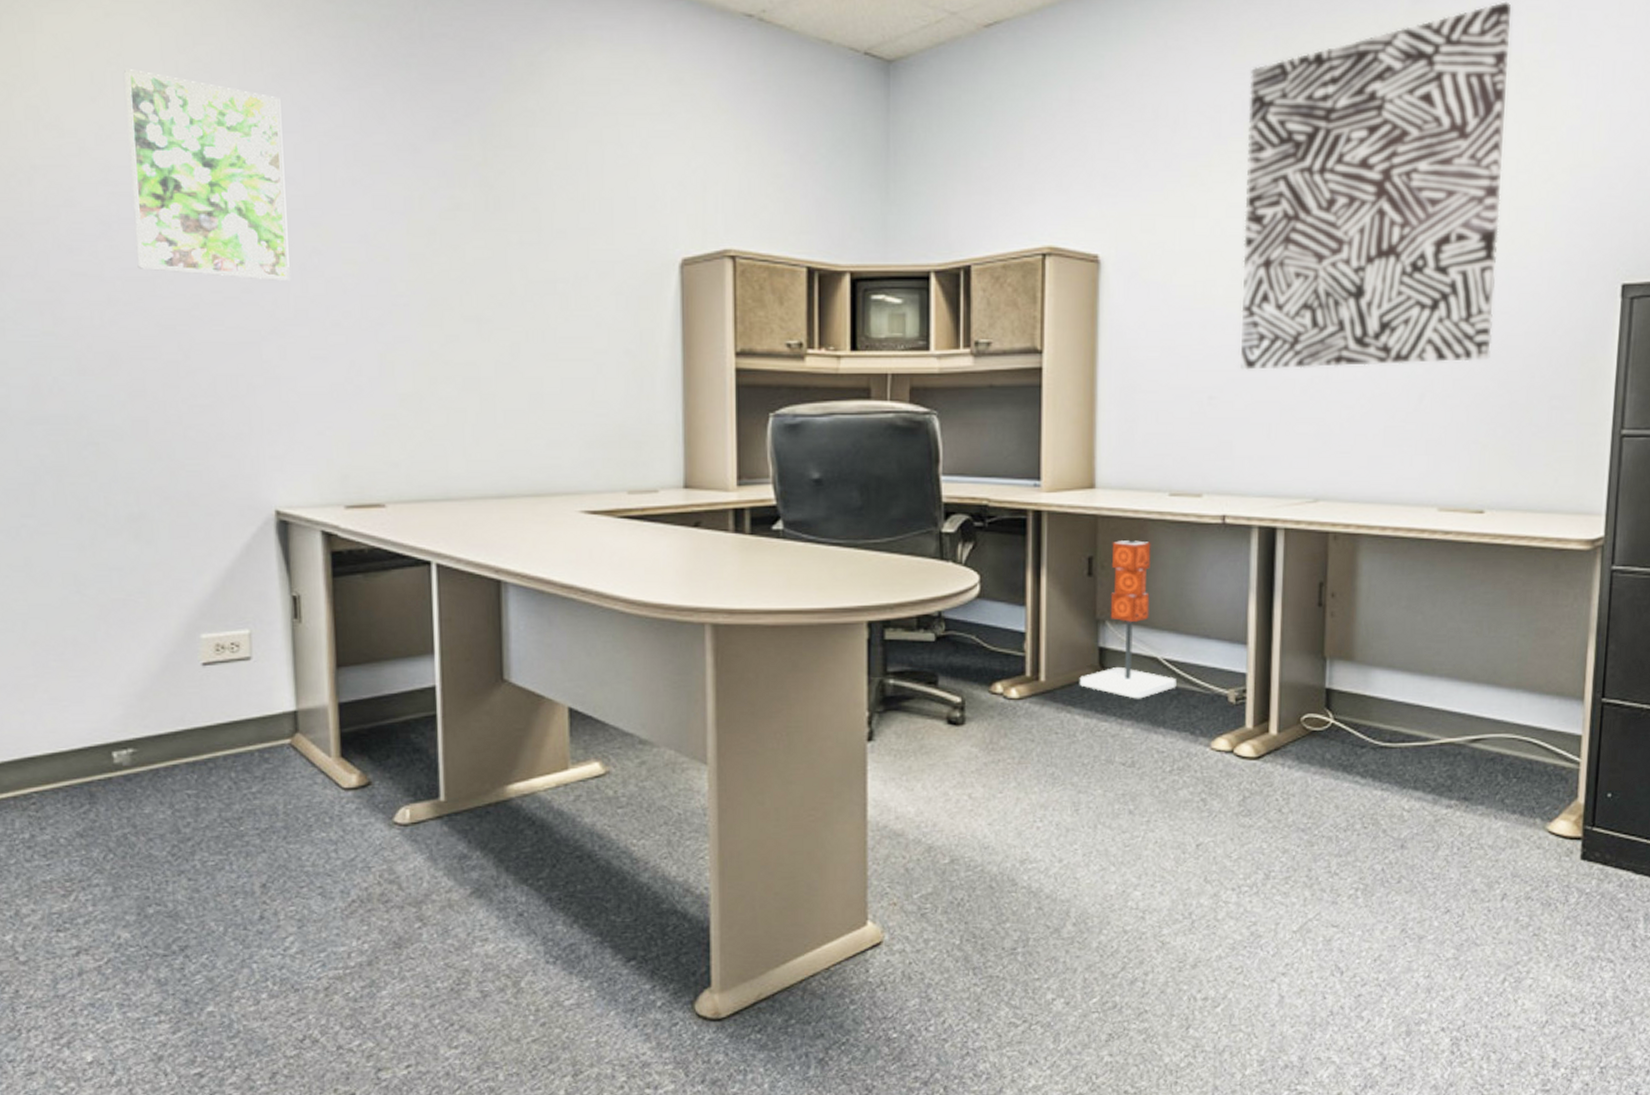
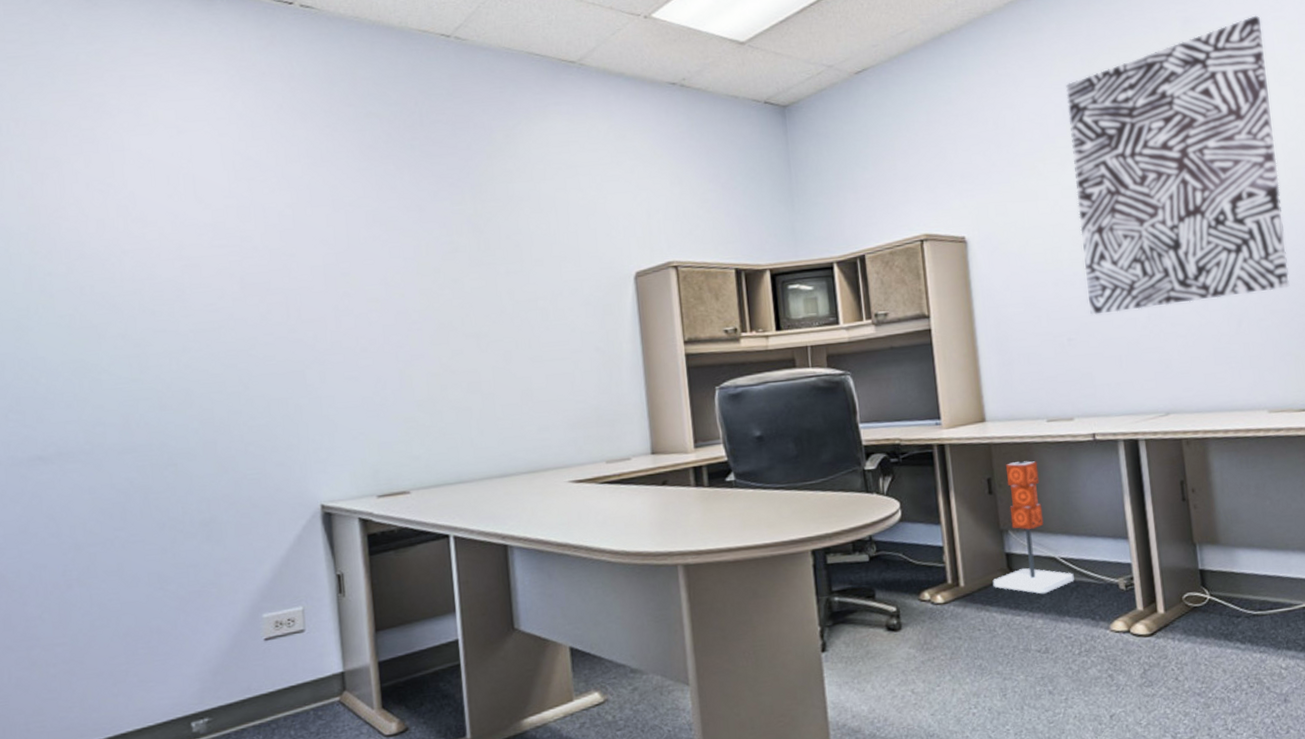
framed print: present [124,69,290,281] -> none [193,170,327,322]

